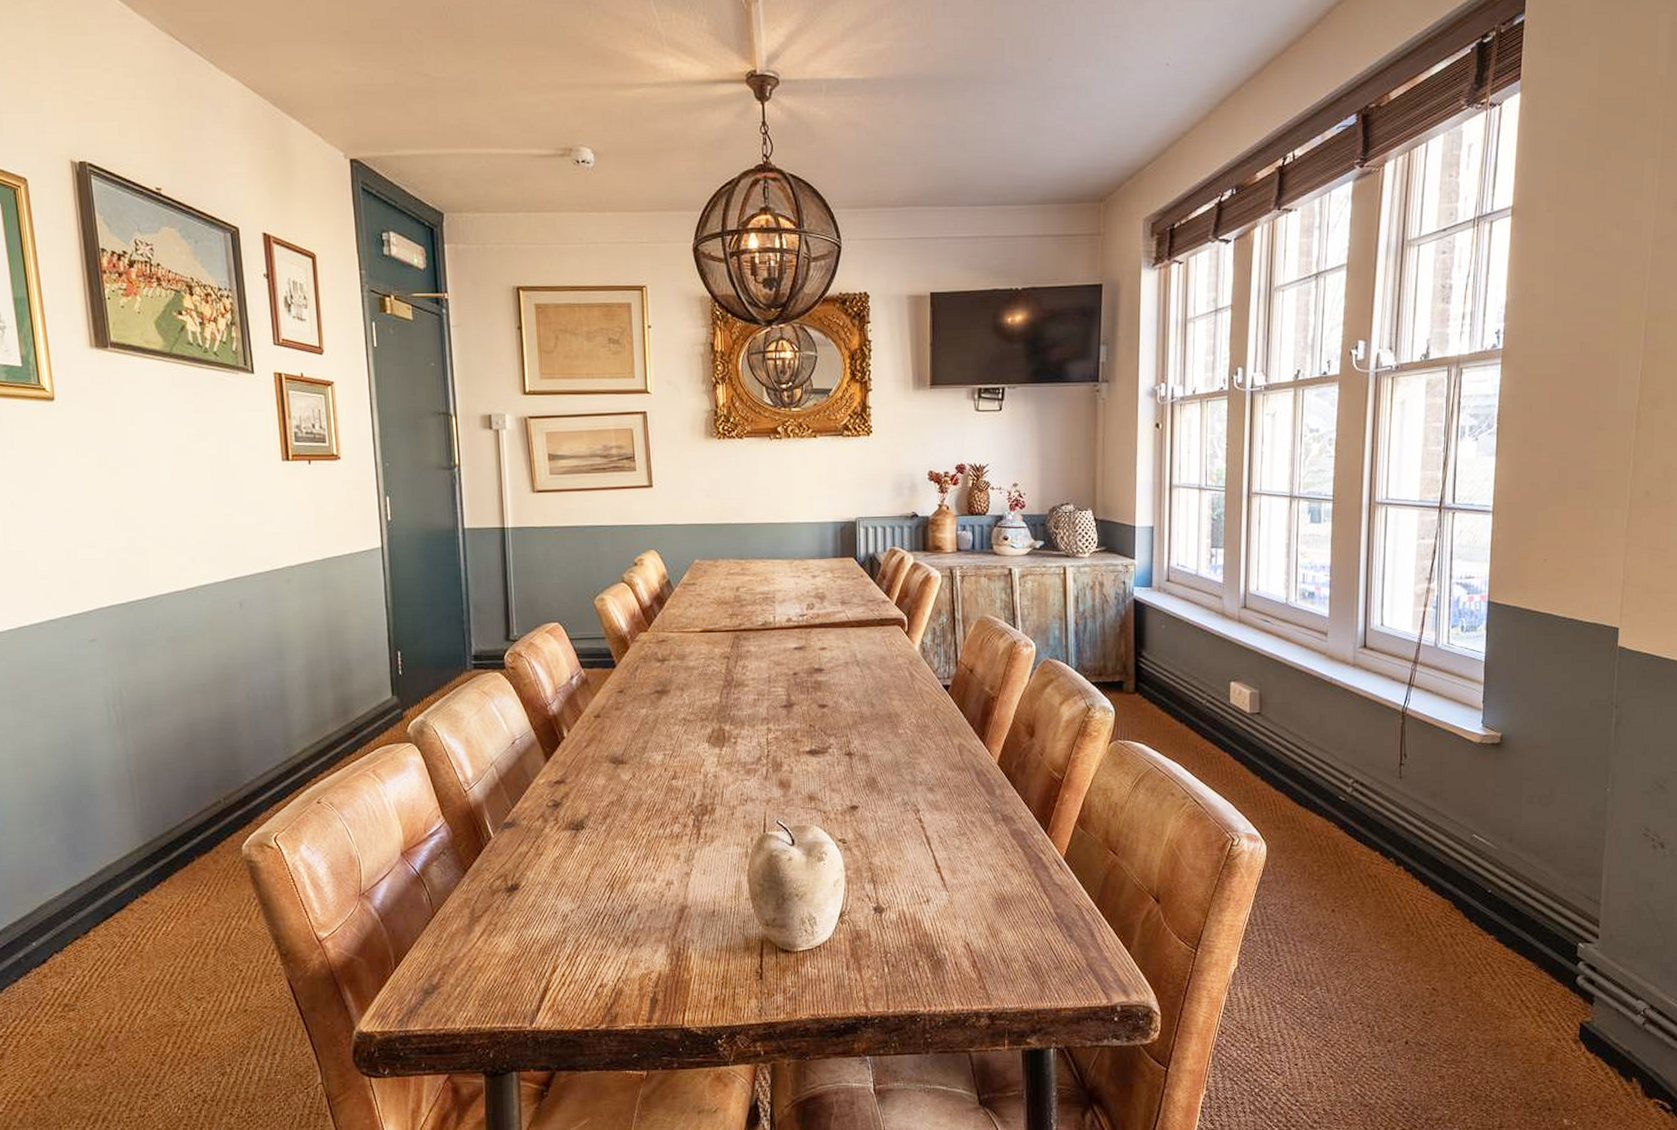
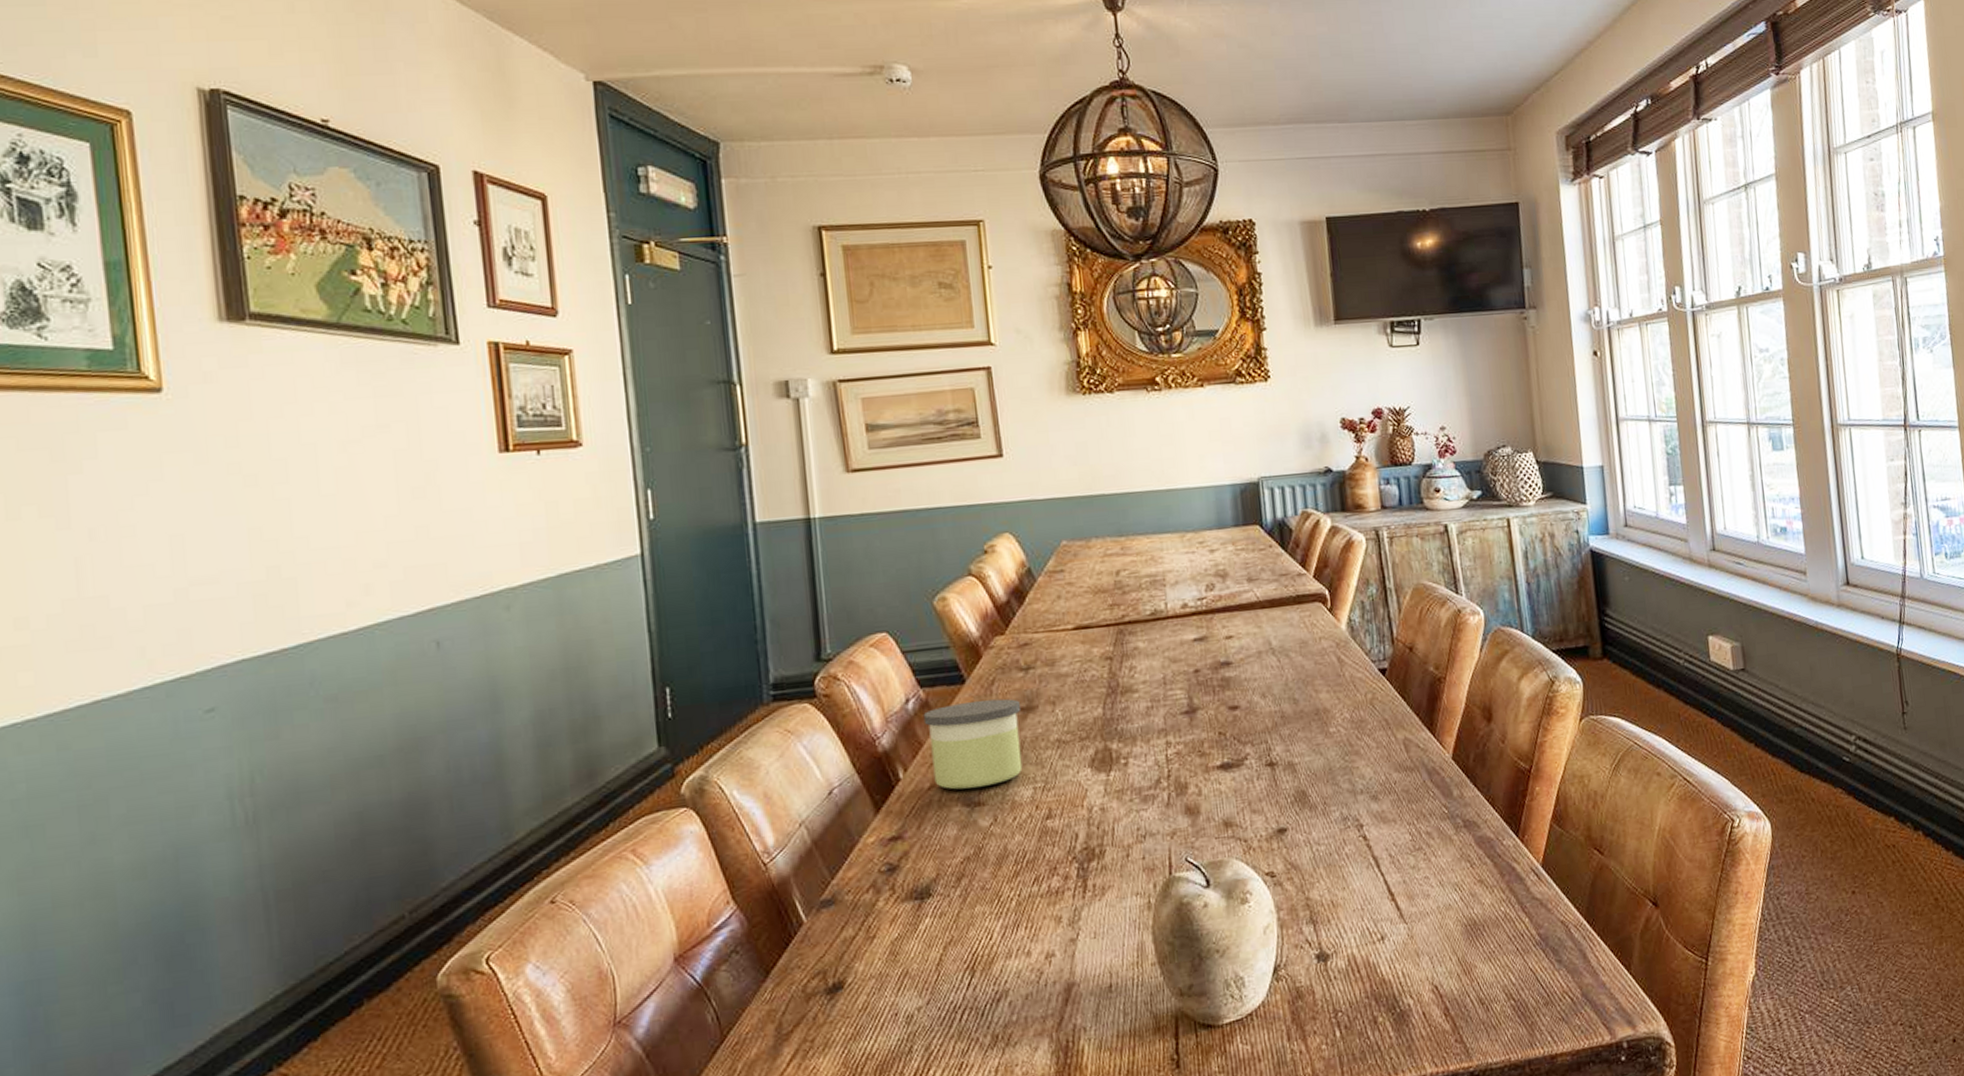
candle: none [583,682,657,750] -> present [923,698,1023,790]

